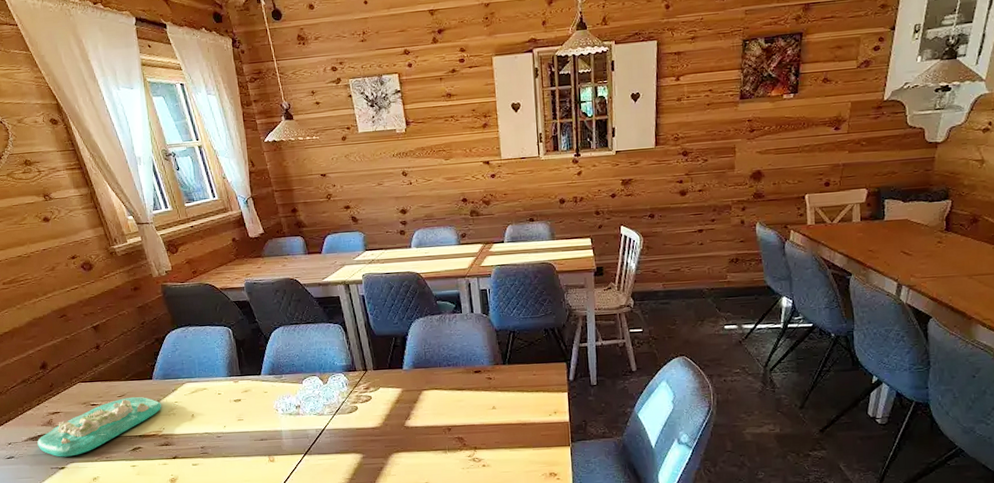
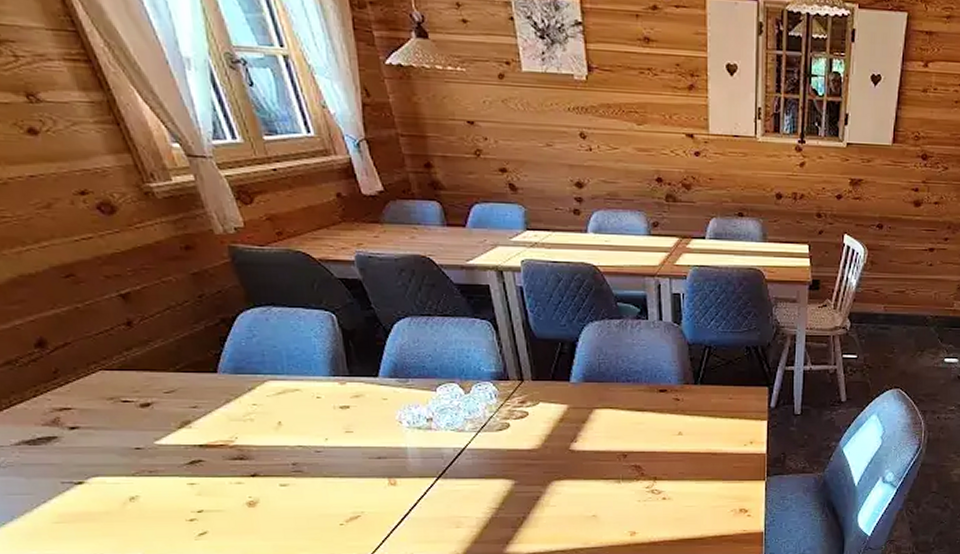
decorative tray: present [37,397,161,457] -> none [36,395,232,469]

